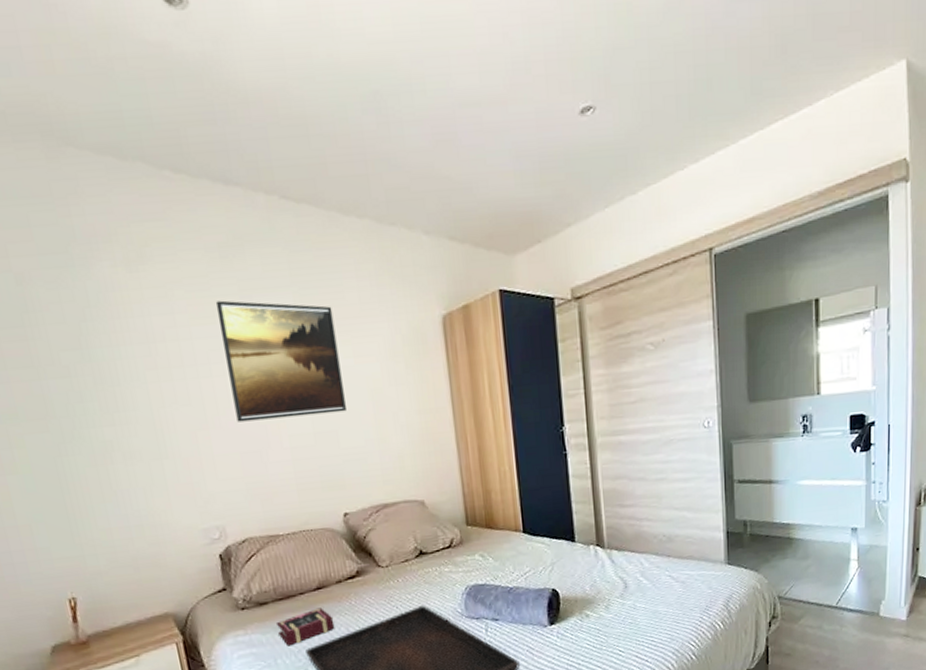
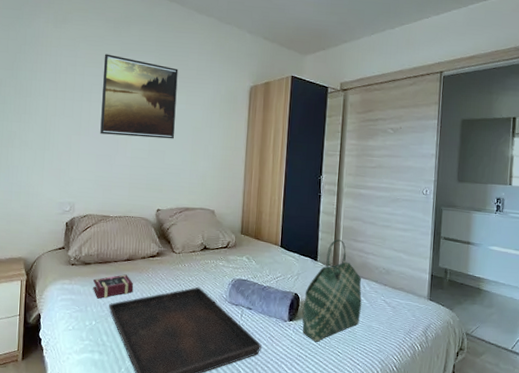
tote bag: none [565,507,642,645] -> present [302,239,362,343]

